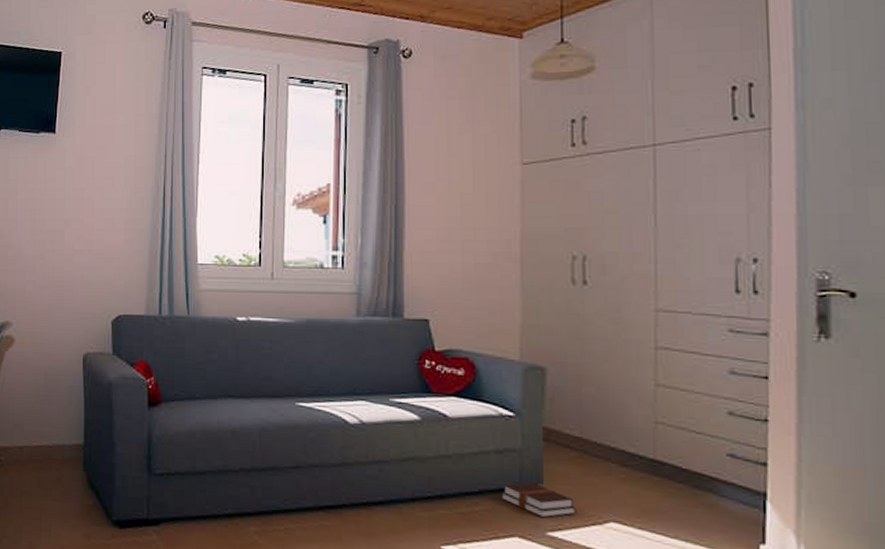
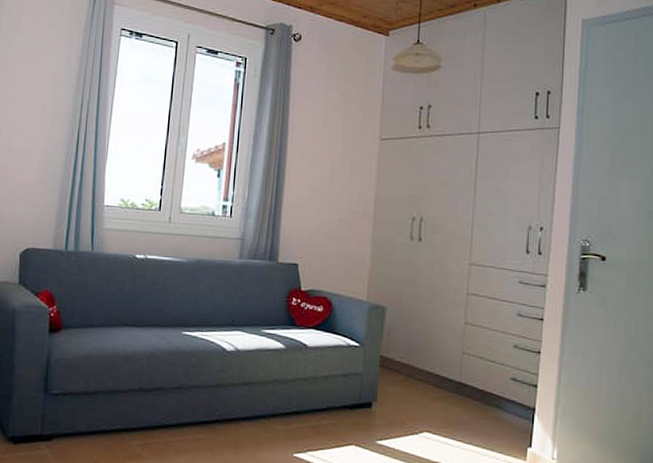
hardback book: present [501,481,576,518] -> none [344,400,400,430]

